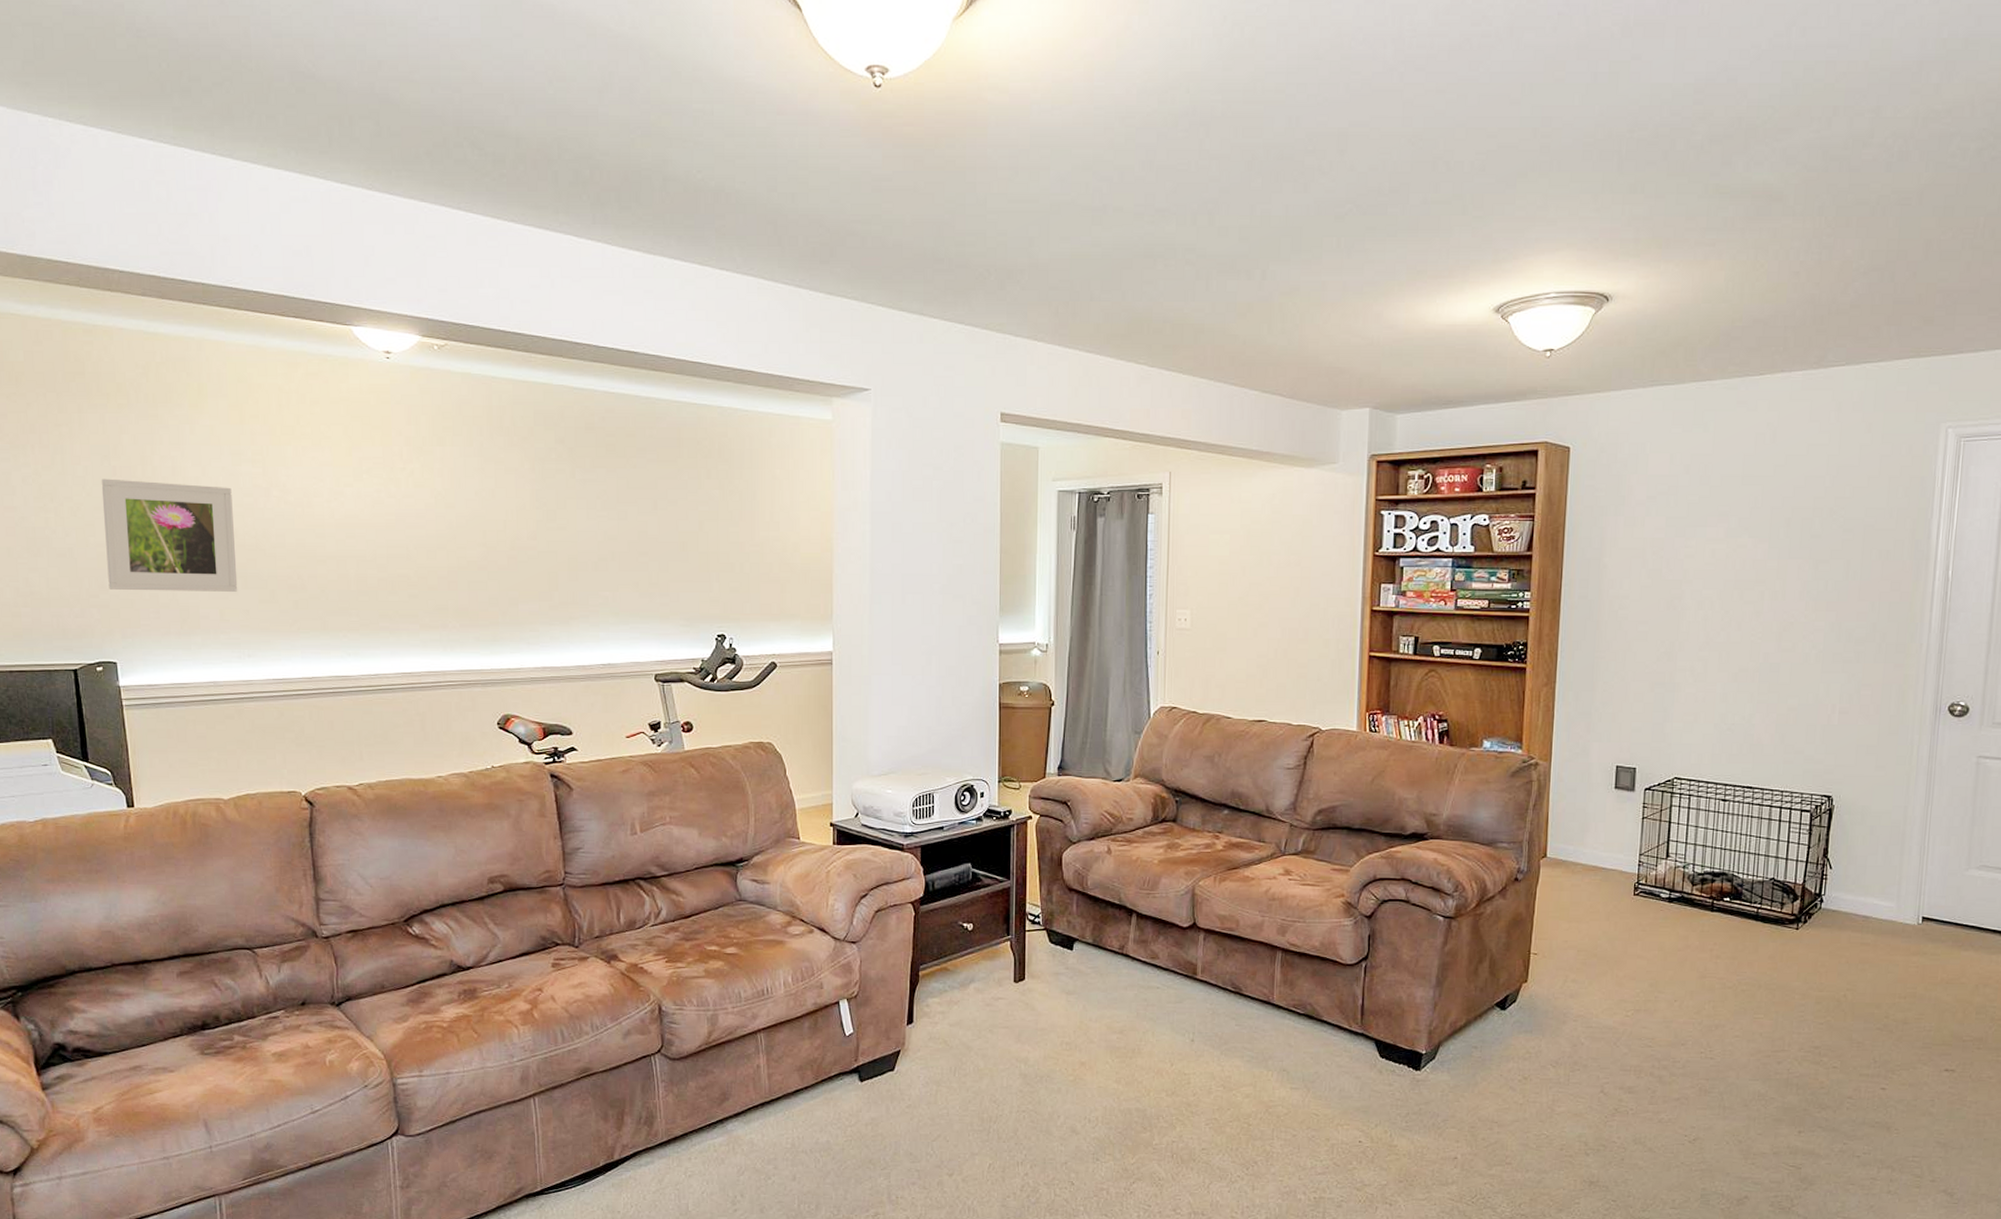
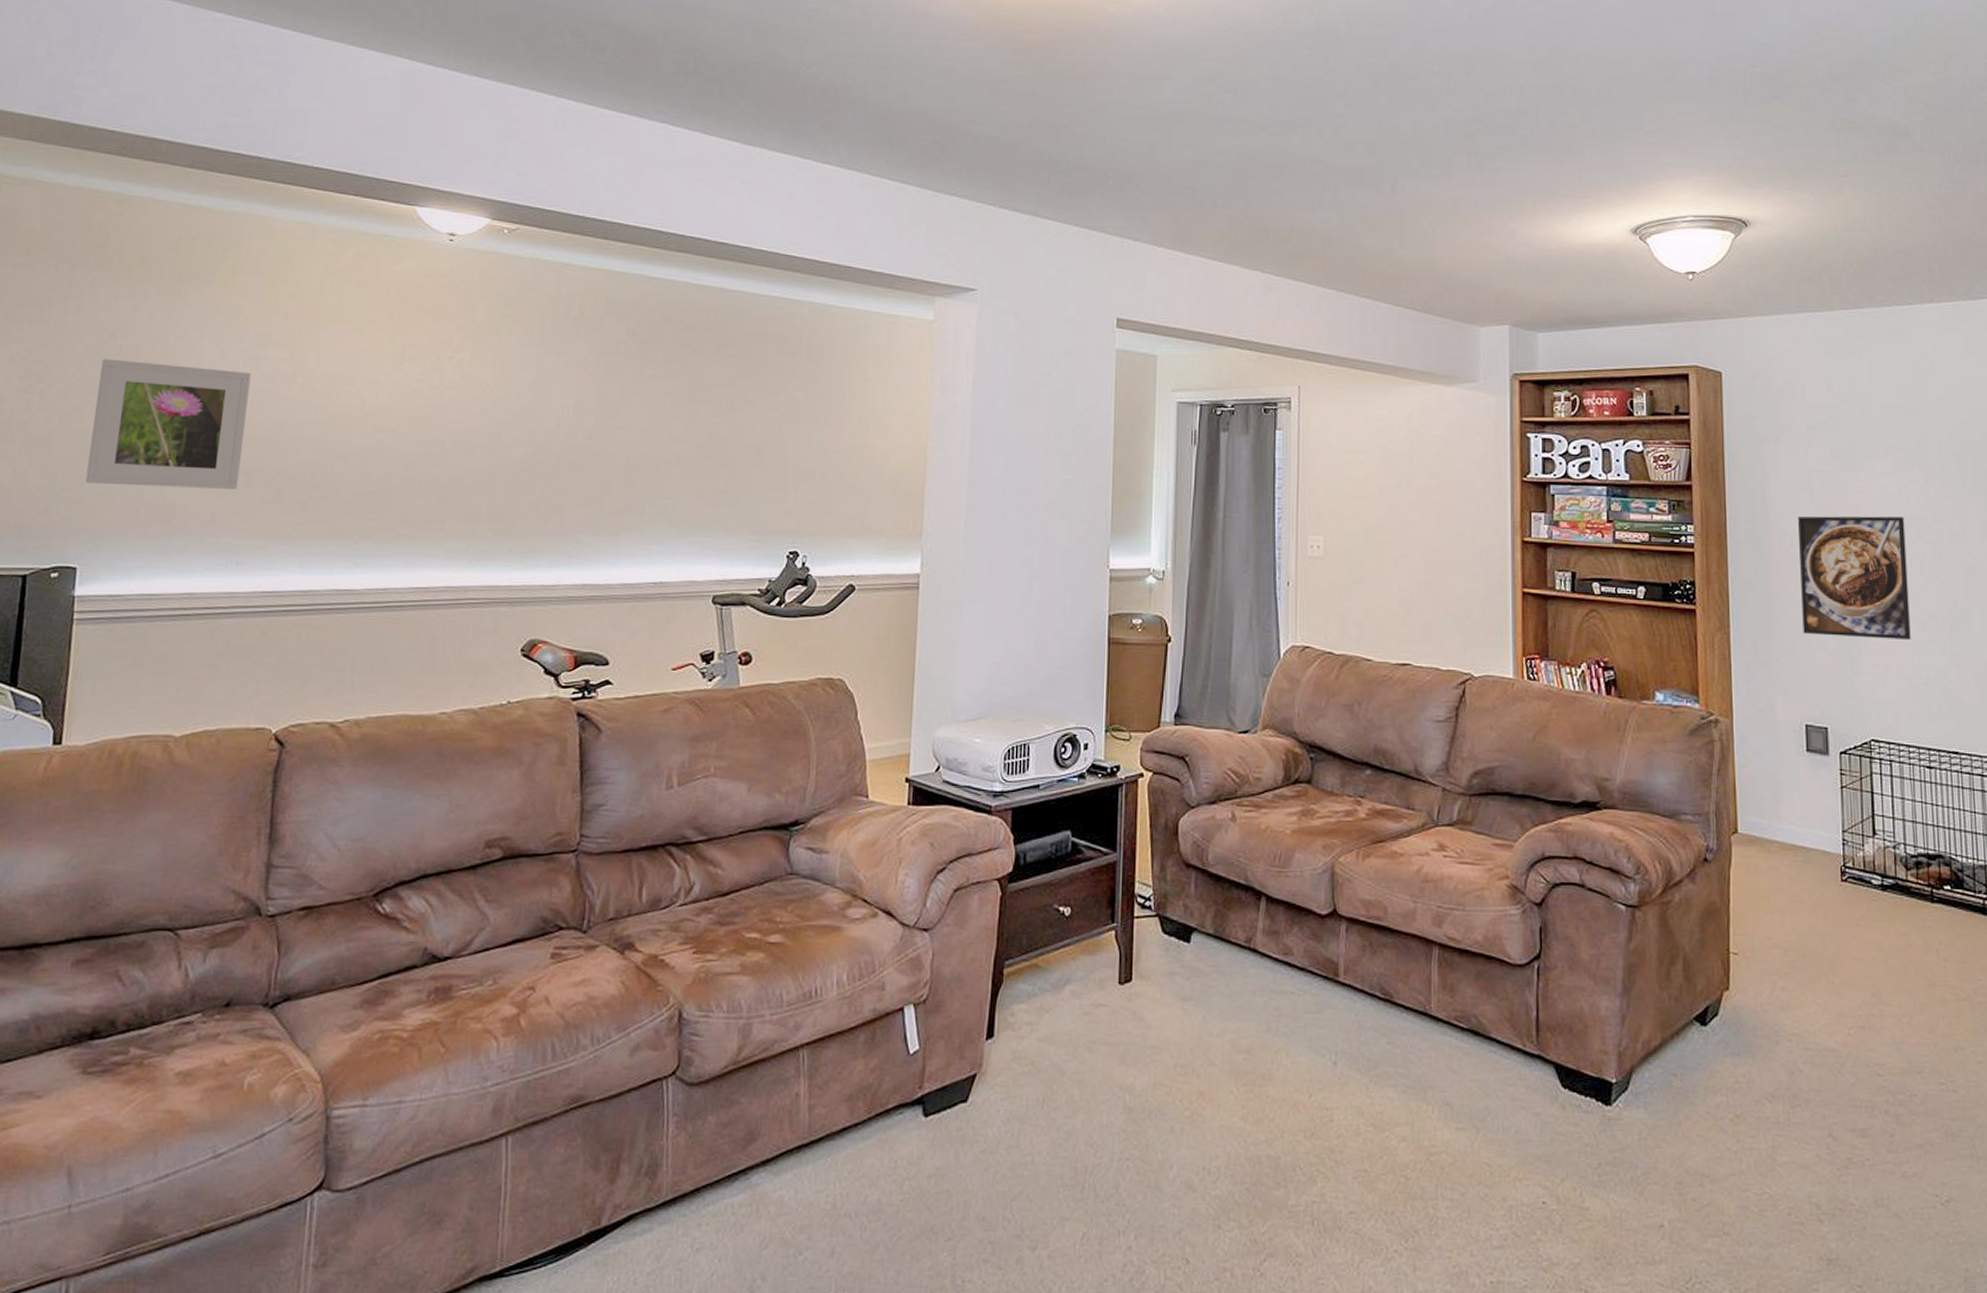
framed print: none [1623,579,1729,690] -> present [1798,516,1911,640]

